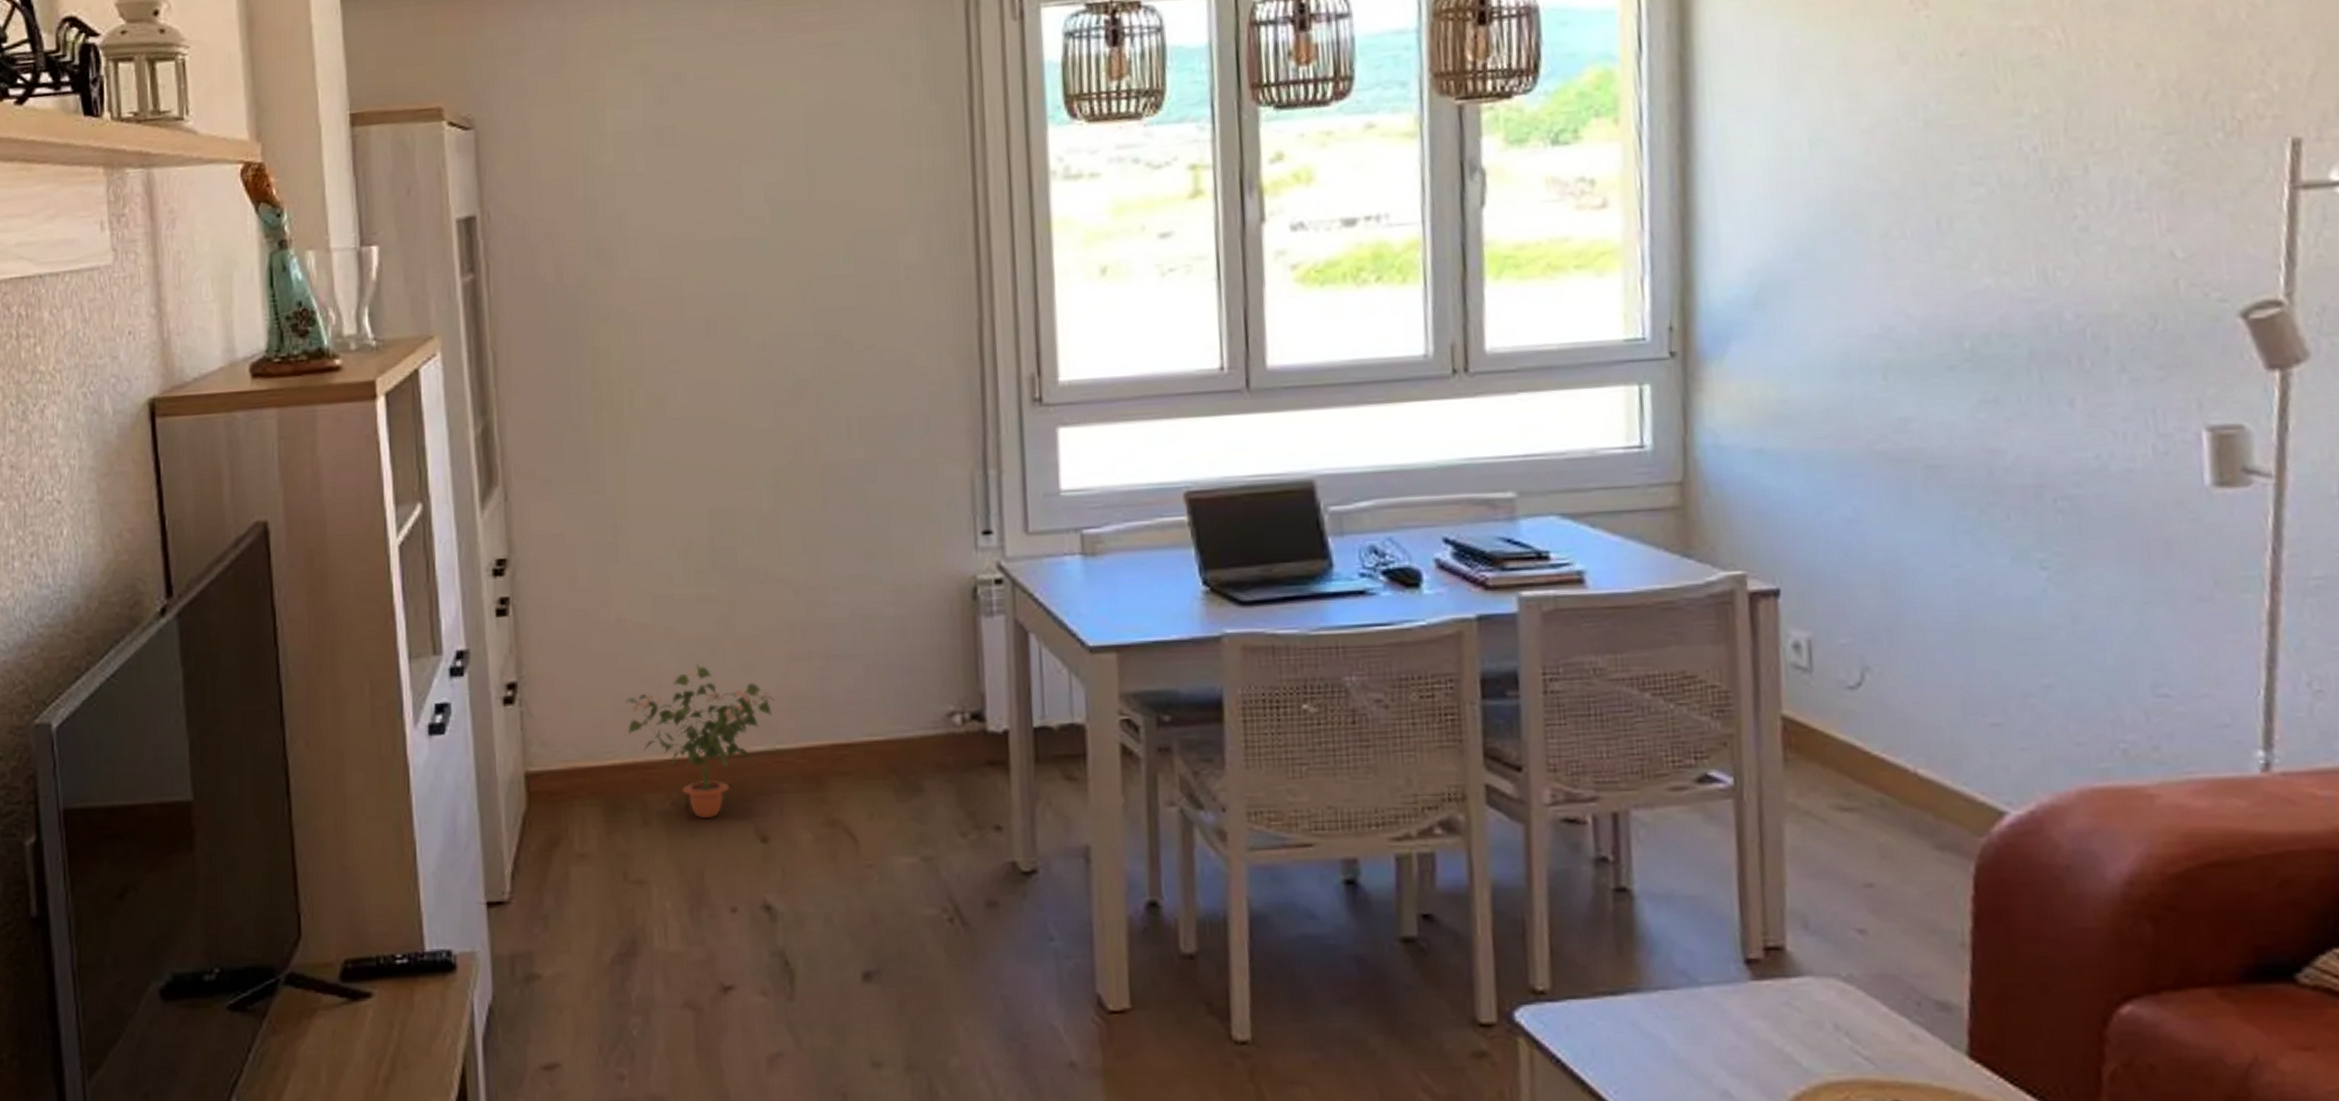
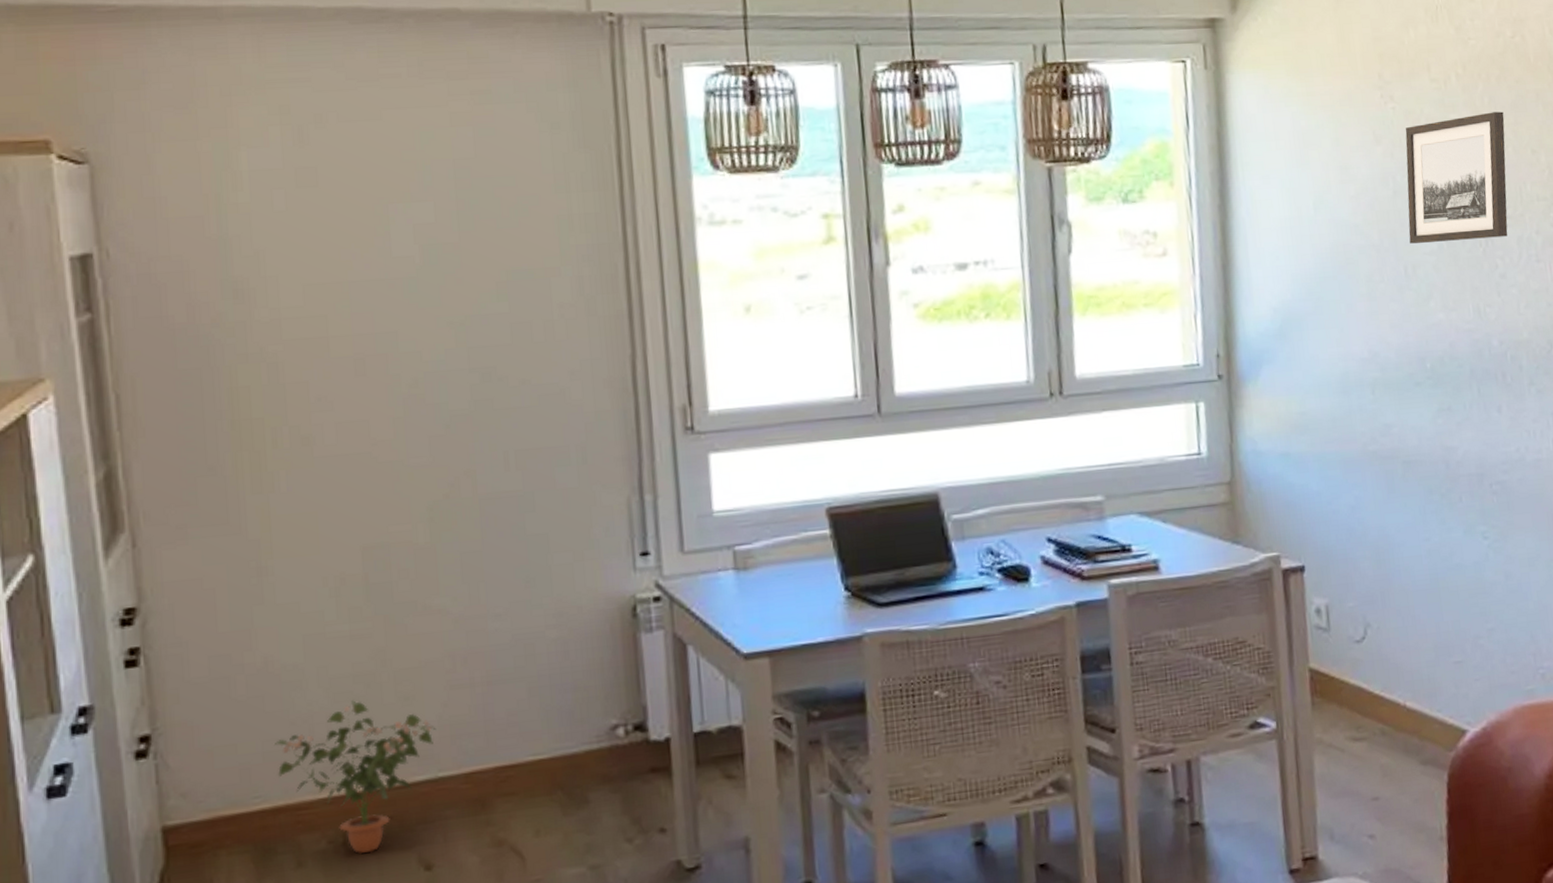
wall art: none [1944,14,2095,189] -> present [1405,111,1508,244]

